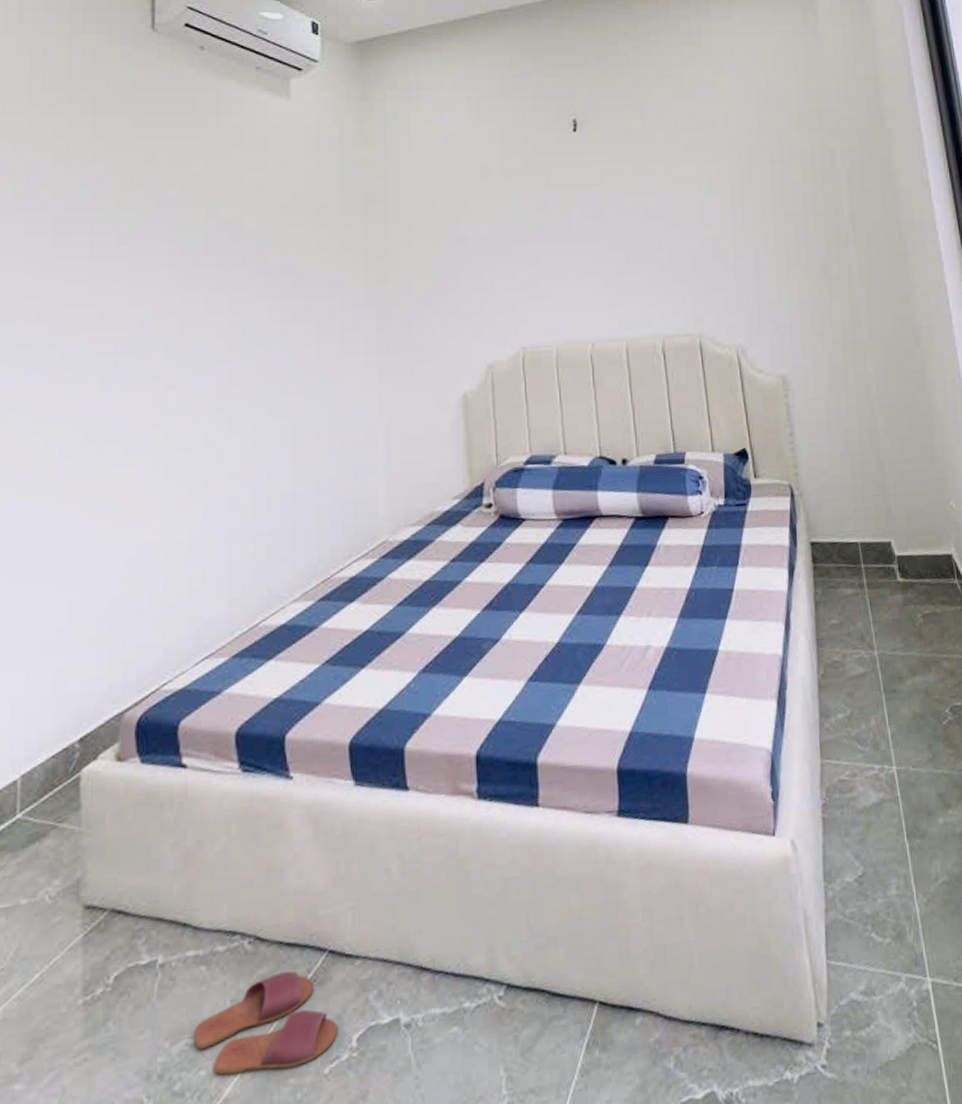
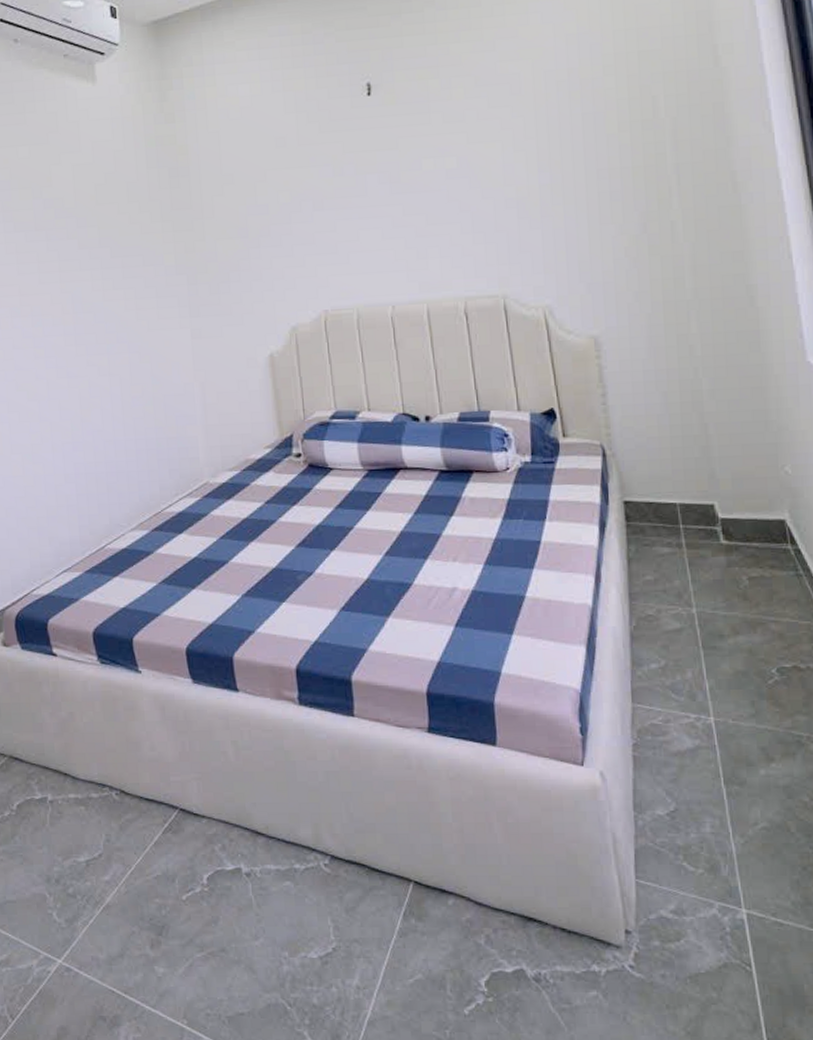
slippers: present [194,970,338,1075] -> none [79,820,191,890]

